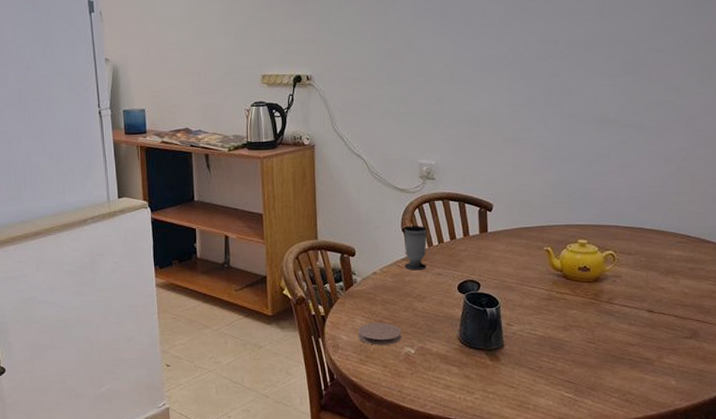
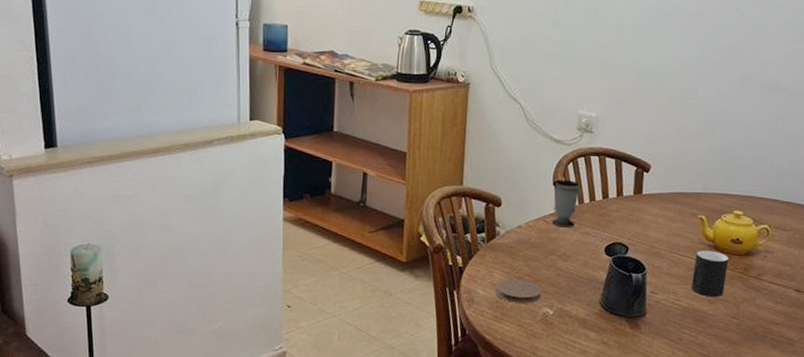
cup: none [545,280,579,325] -> present [691,250,730,298]

